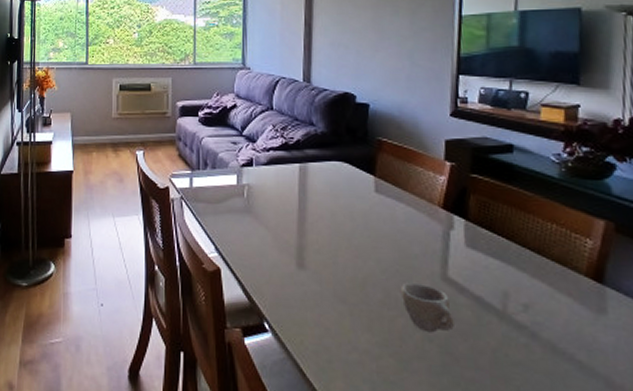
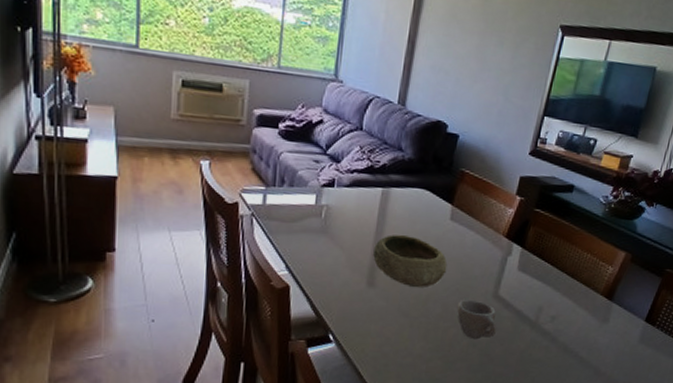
bowl: none [299,210,381,270] -> present [373,234,448,288]

